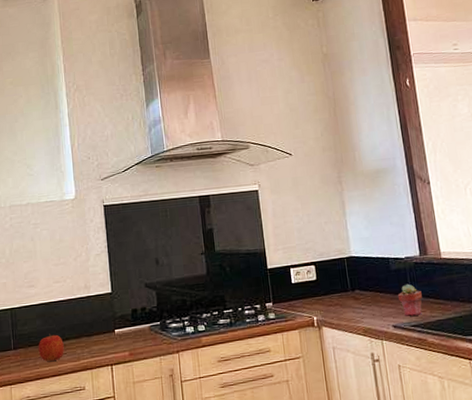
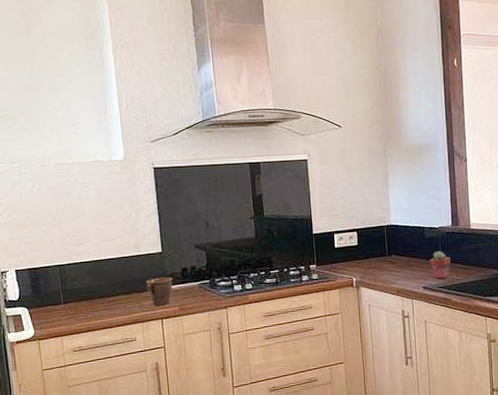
apple: present [38,333,64,361] -> none [88,289,115,315]
mug: none [96,319,123,351] -> present [146,276,173,306]

